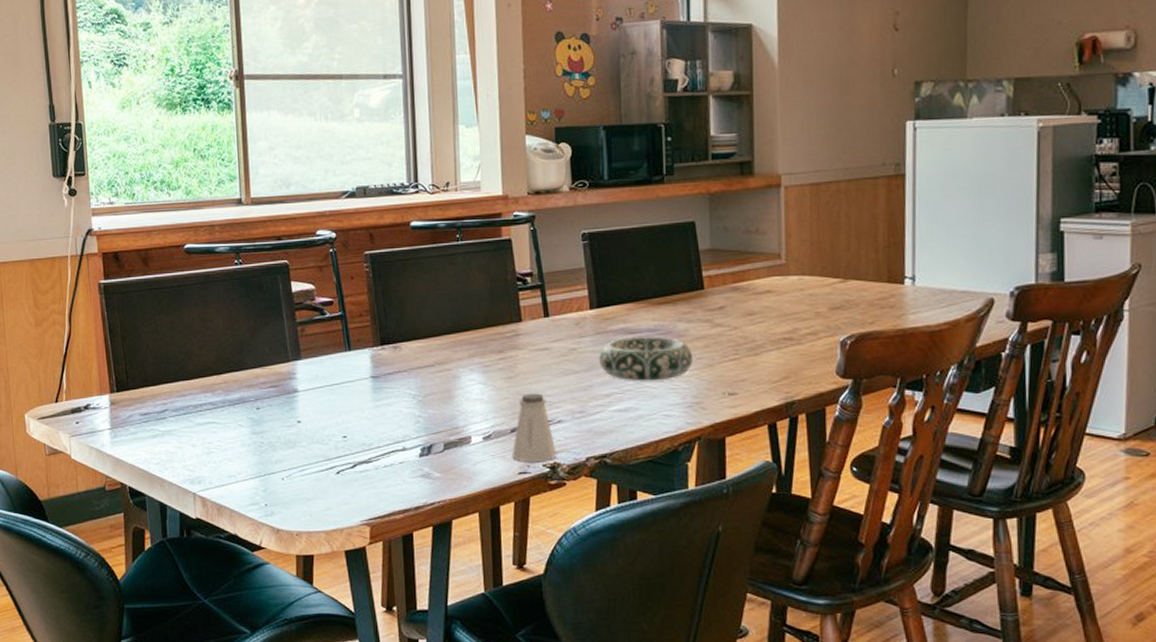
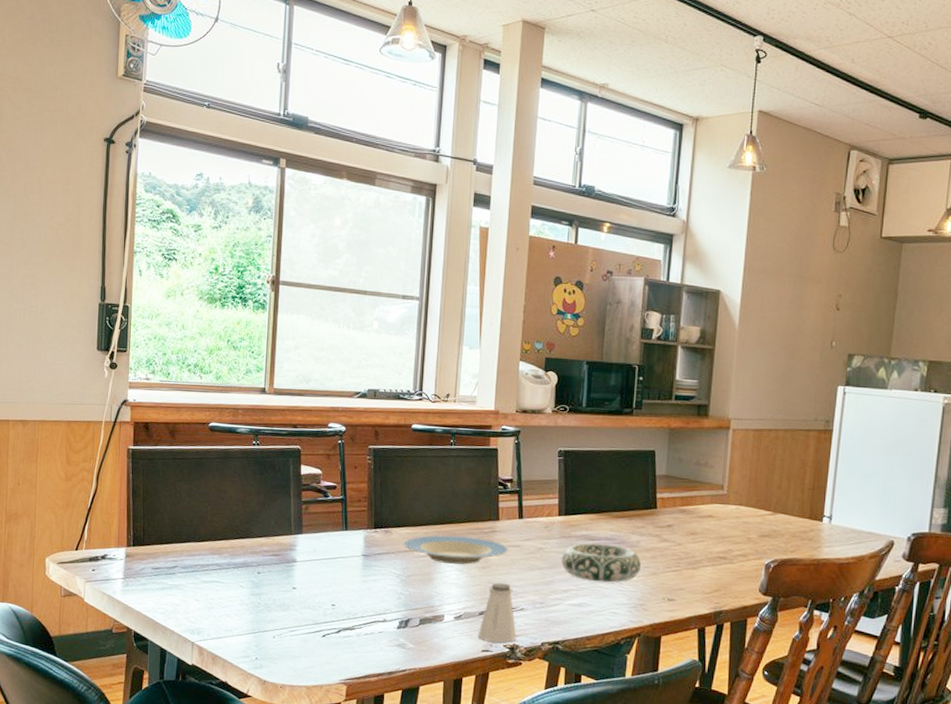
plate: none [415,344,536,377] -> present [403,535,508,565]

